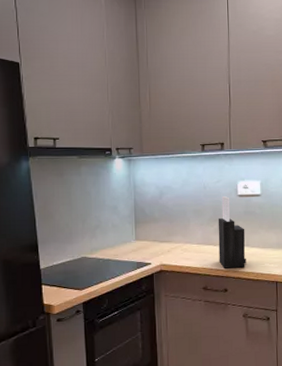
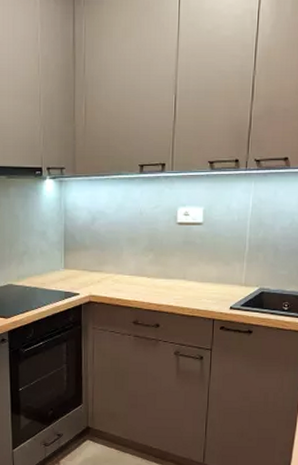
knife block: present [218,195,246,268] -> none [152,223,183,302]

